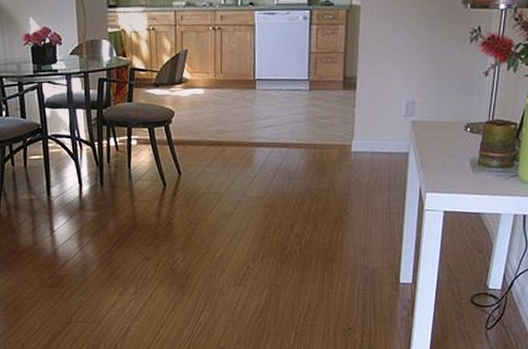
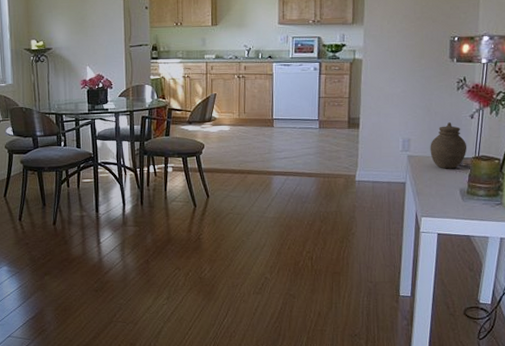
jar: none [437,81,480,136] -> present [430,122,467,169]

